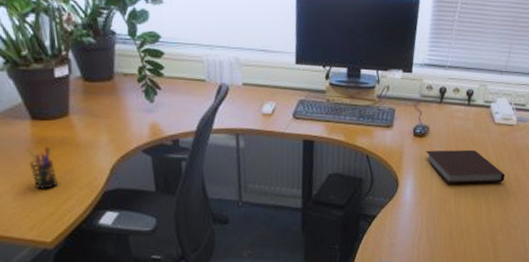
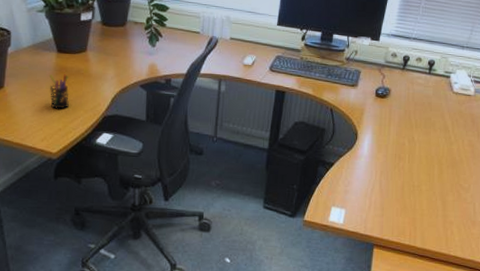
notebook: present [426,149,505,184] -> none [386,110,459,146]

